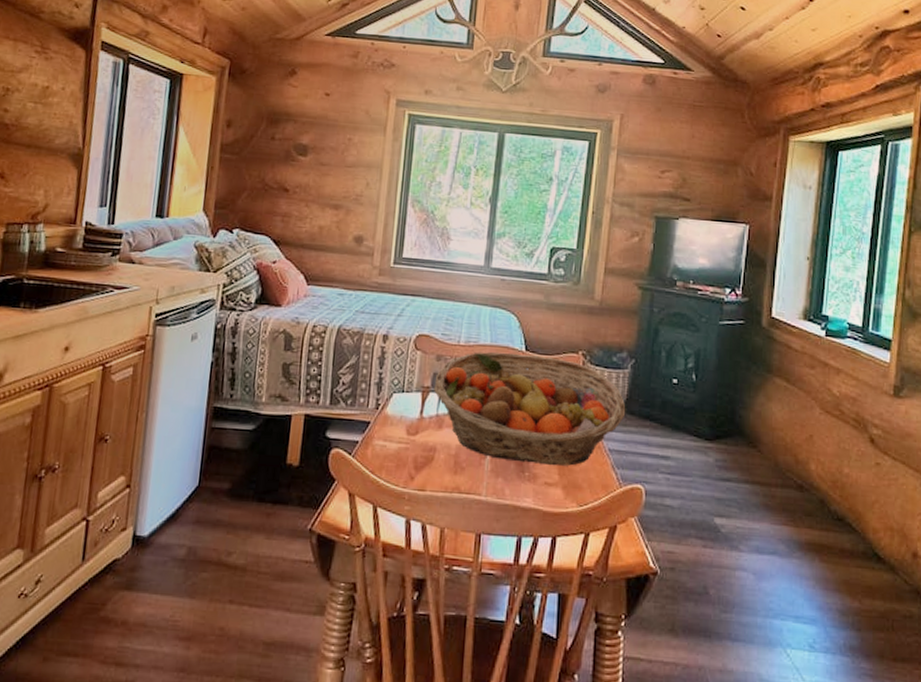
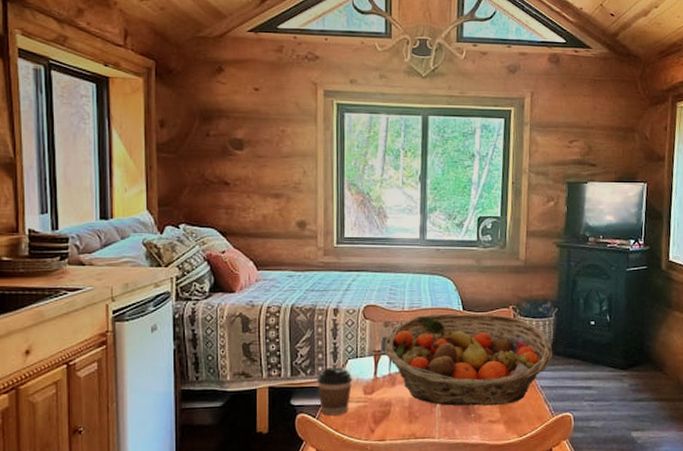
coffee cup: none [356,399,397,455] -> present [316,366,353,416]

